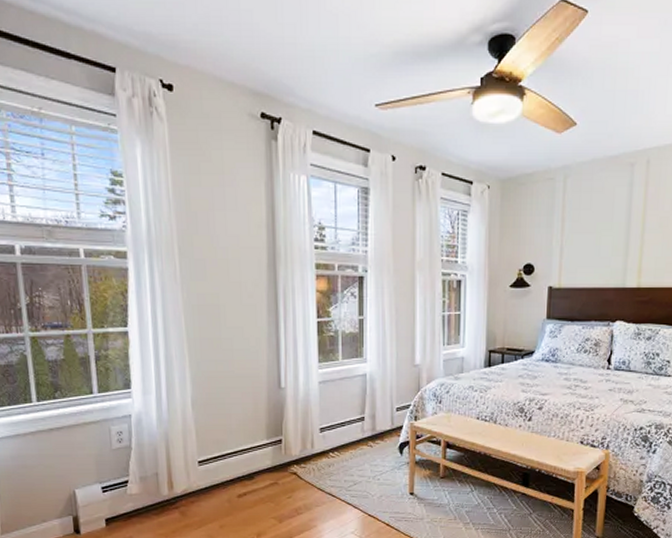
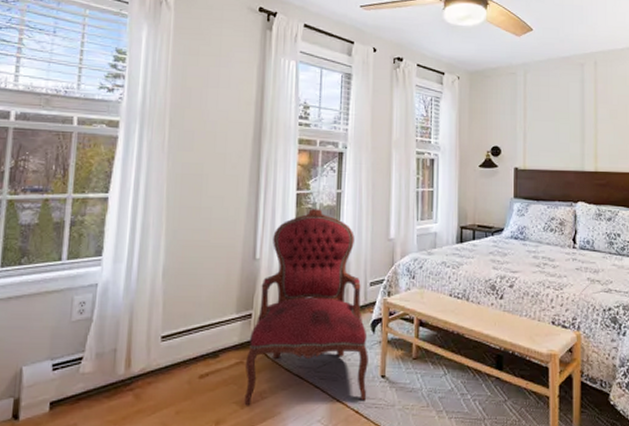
armchair: none [280,335,397,520] -> present [244,208,368,405]

